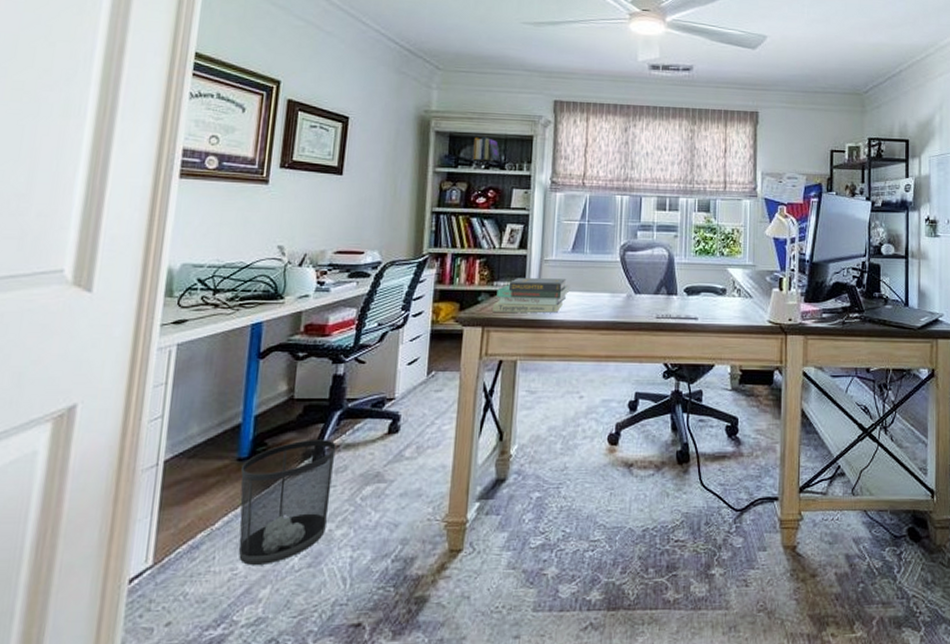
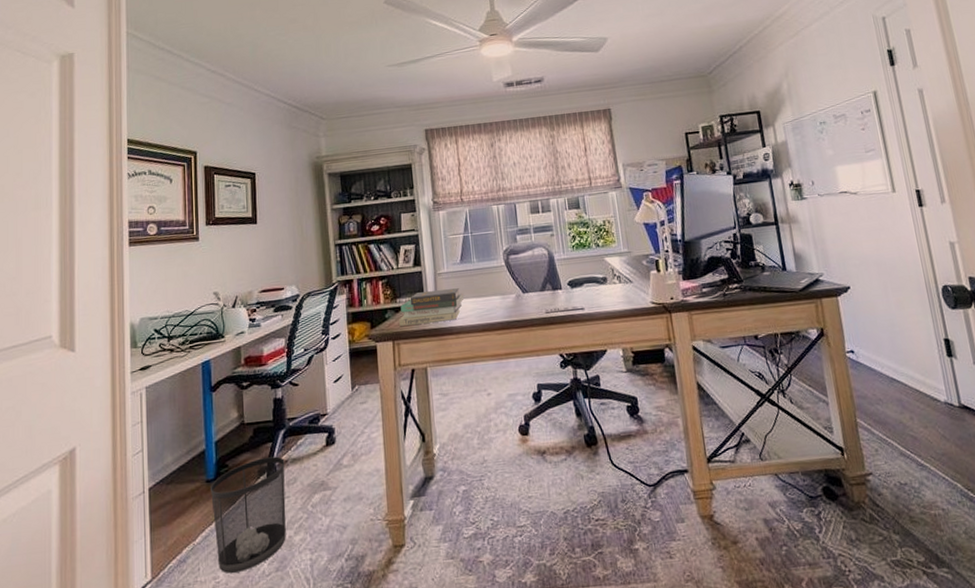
books: present [473,136,500,162] -> none [361,171,386,195]

